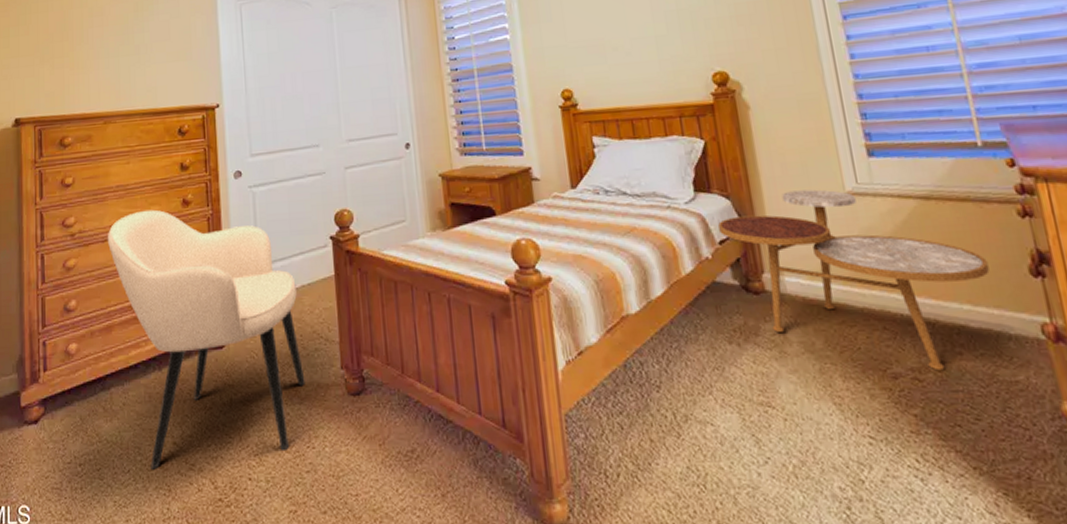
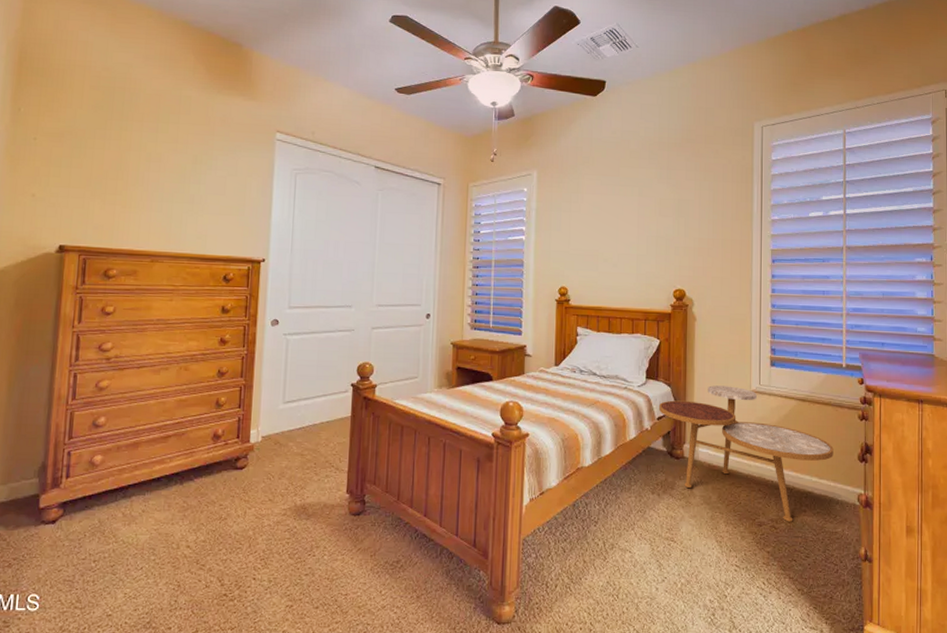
armchair: present [107,209,305,470] -> none [142,344,316,568]

